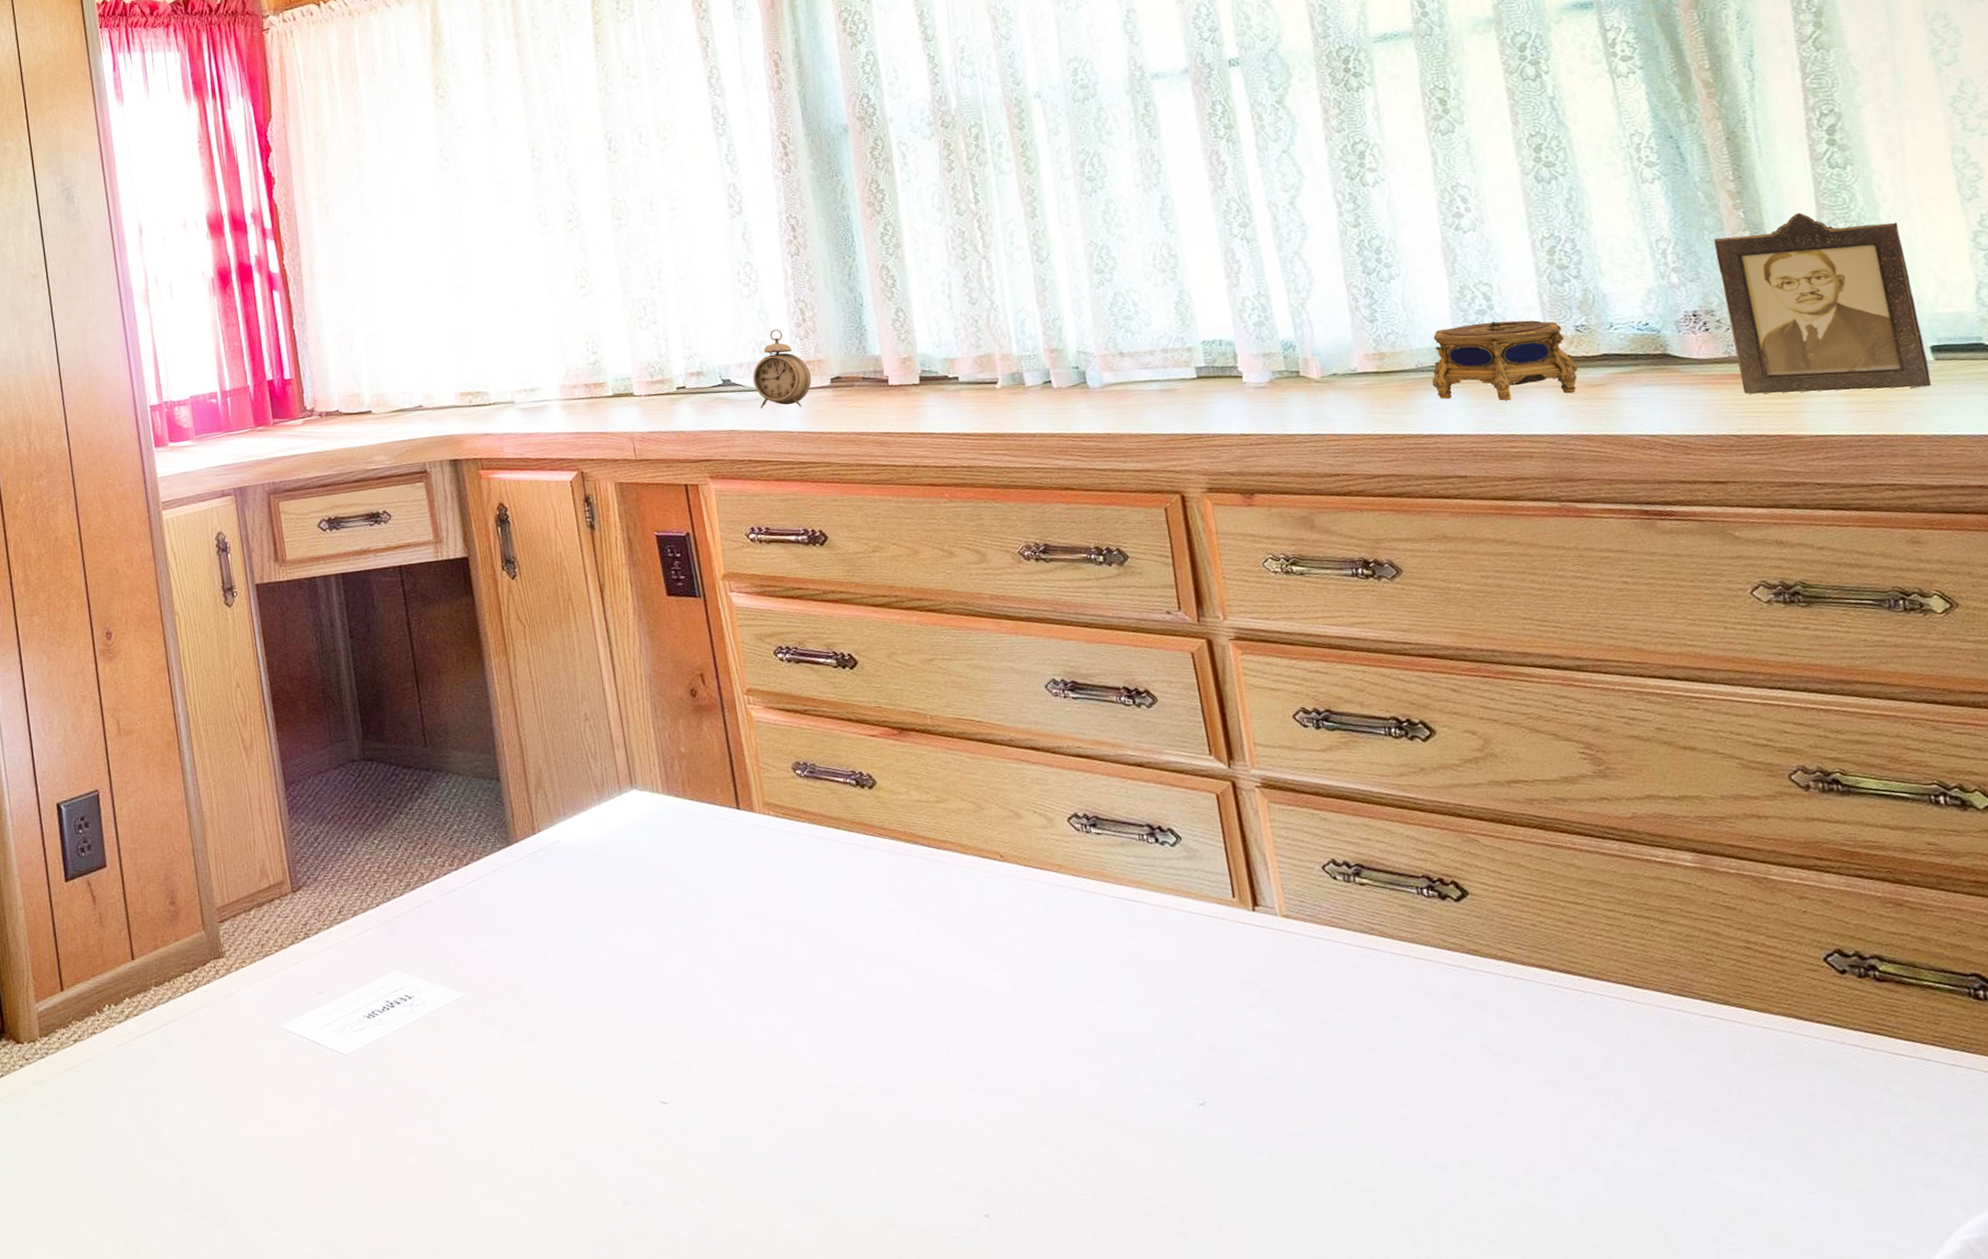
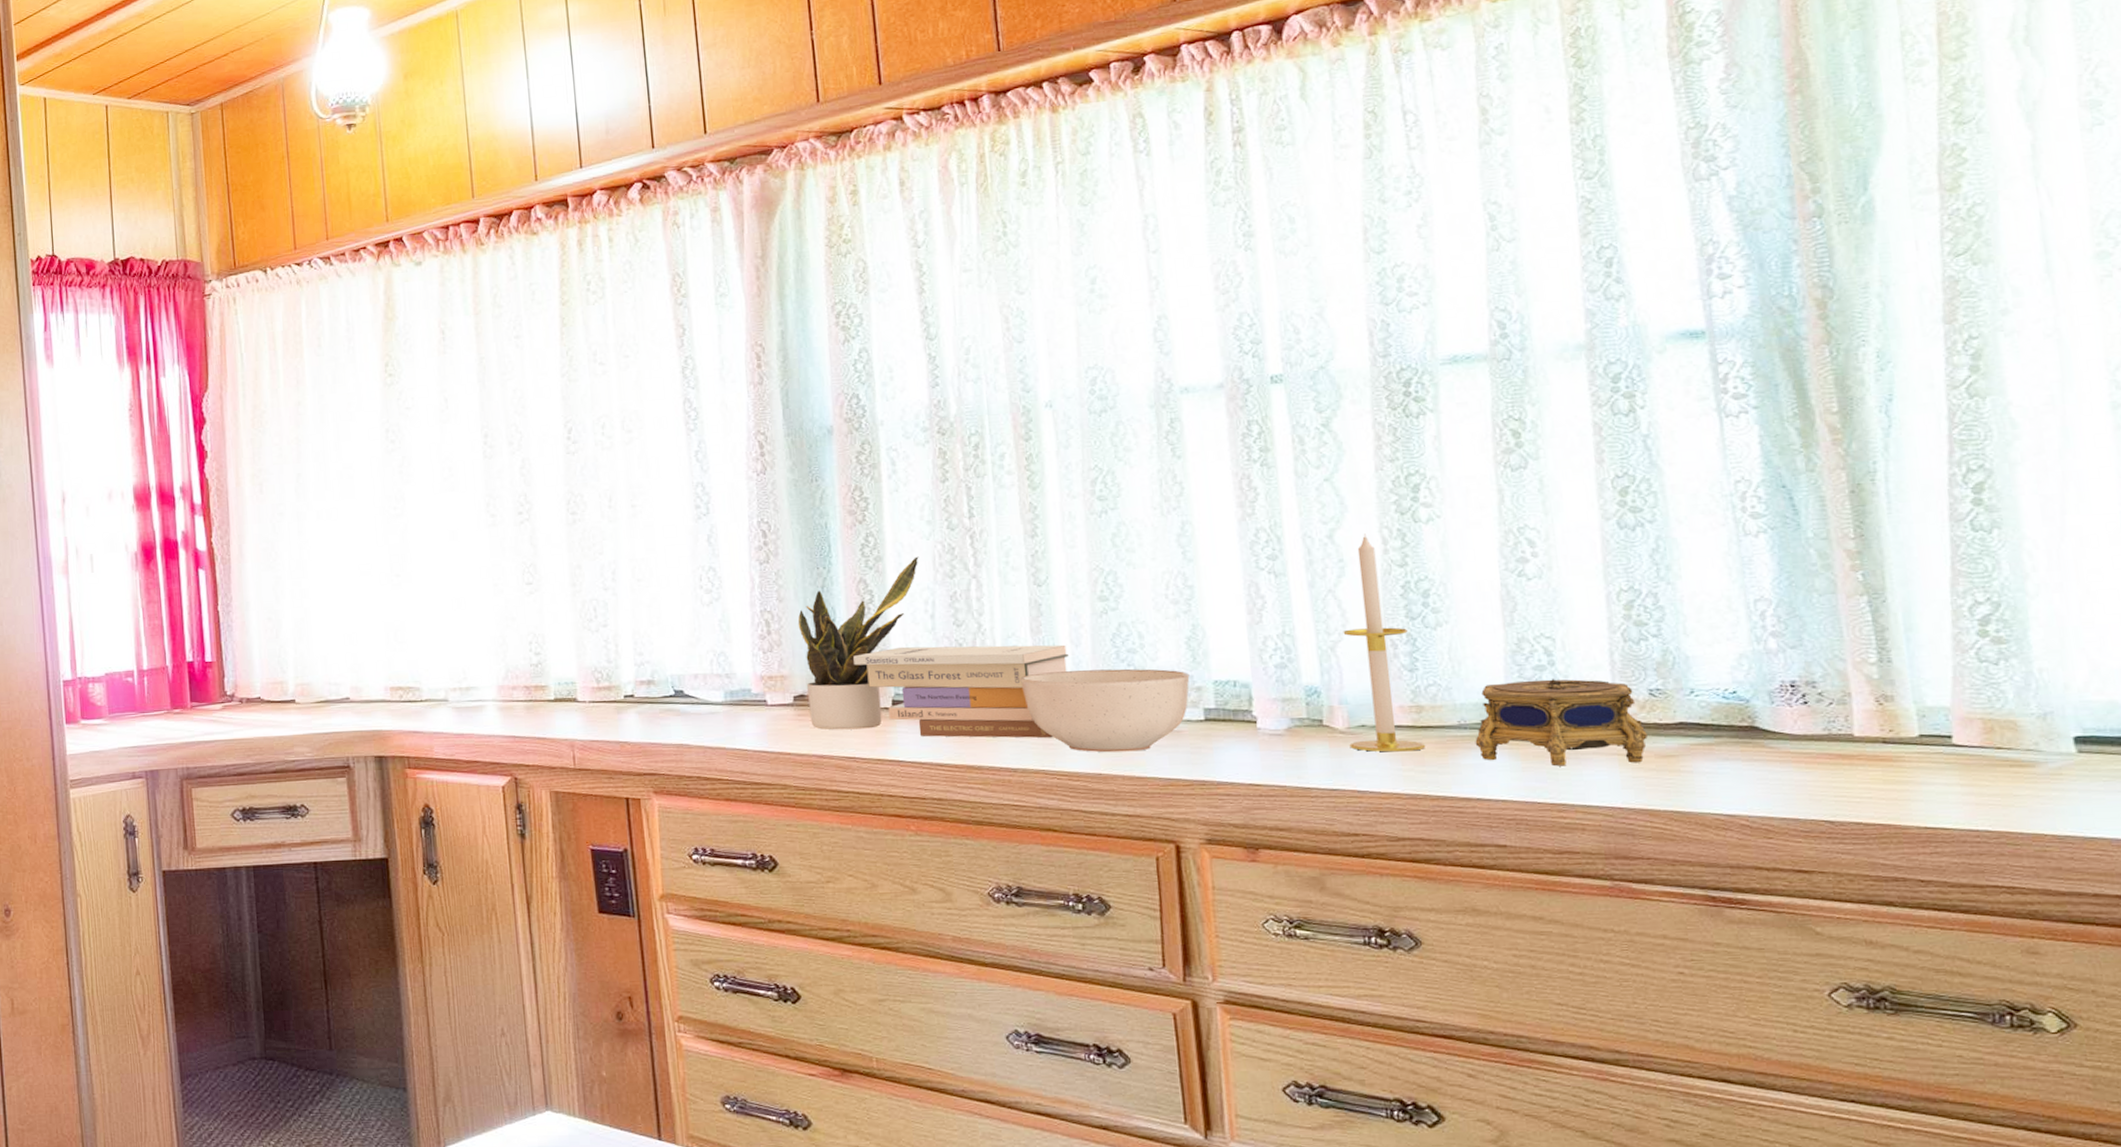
alarm clock: present [752,329,812,409] -> none [707,640,773,724]
potted plant: none [829,241,934,408] -> present [797,556,919,730]
books: none [881,315,1073,409] -> present [853,644,1069,739]
bowl: none [1031,333,1181,414] -> present [1019,668,1190,753]
candle: none [1310,198,1391,398] -> present [1343,533,1426,752]
photo frame: present [1714,212,1931,395] -> none [1824,578,2071,782]

